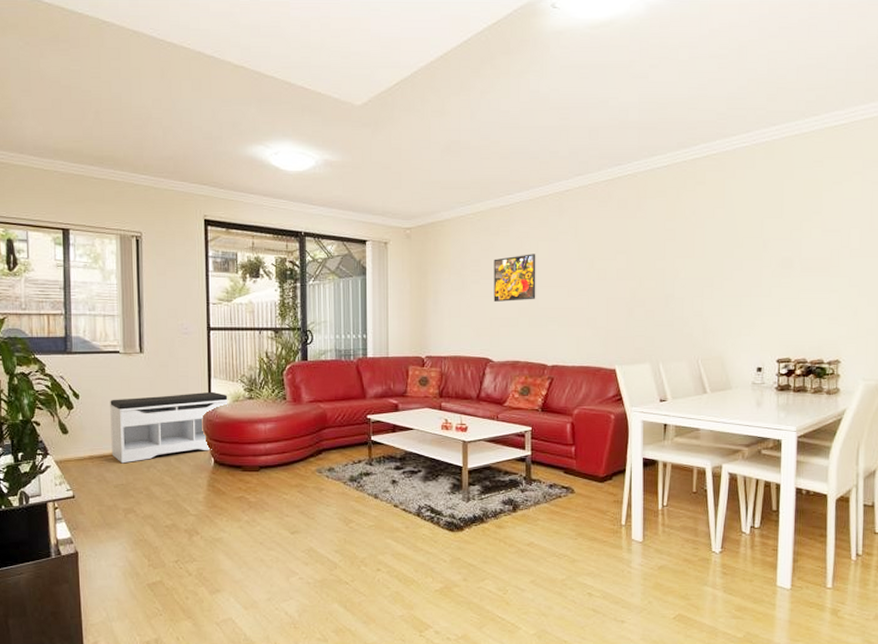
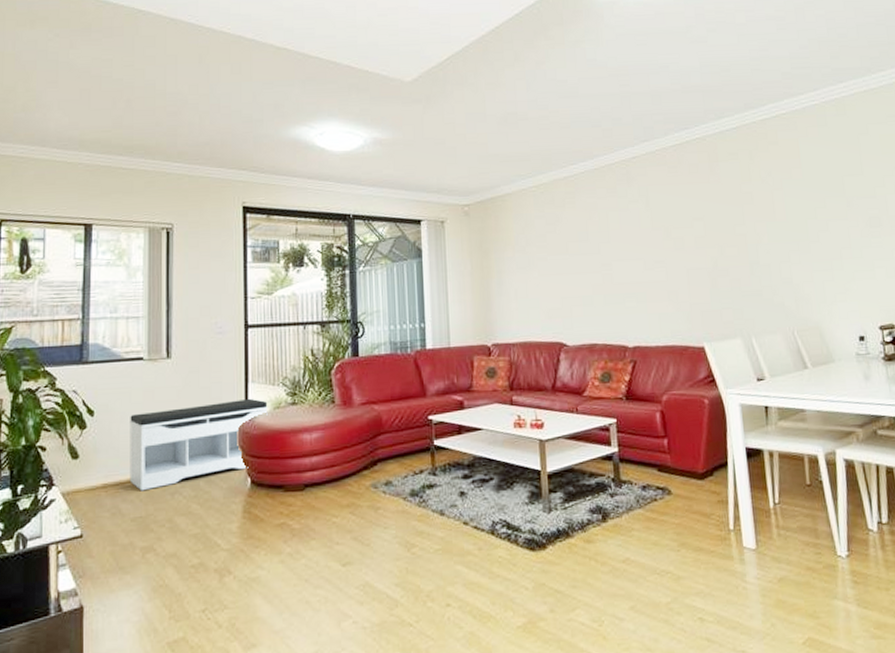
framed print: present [493,254,536,302] -> none [561,225,610,279]

